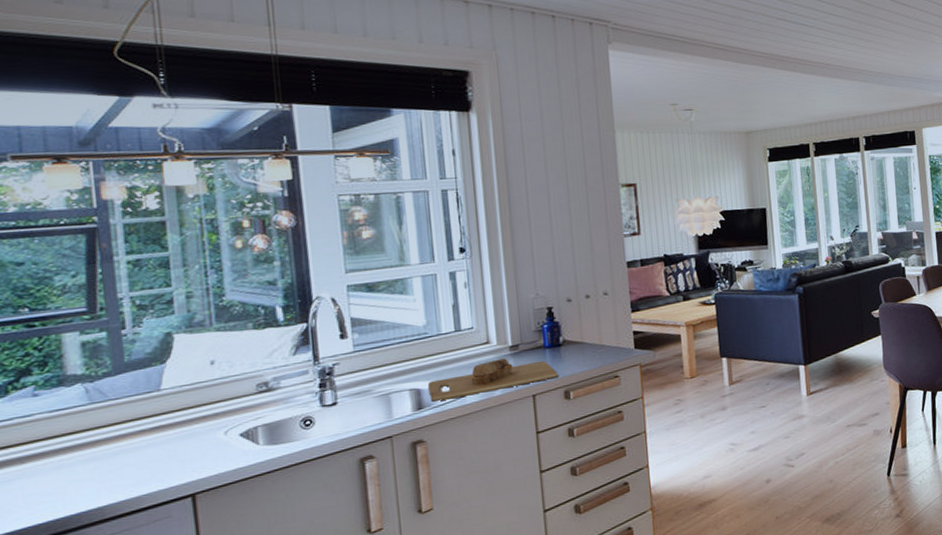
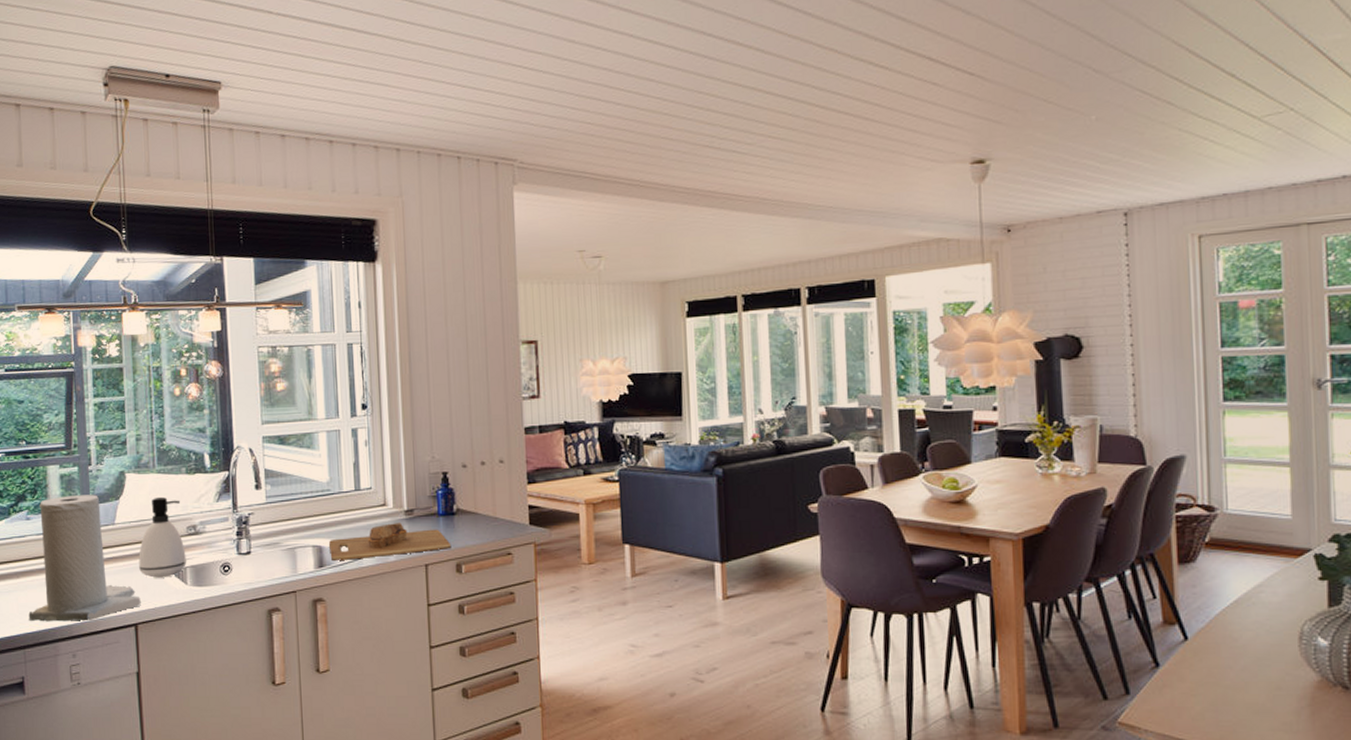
paper towel: none [40,360,199,510] -> present [28,495,141,622]
soap dispenser: none [194,355,257,443] -> present [139,496,186,578]

